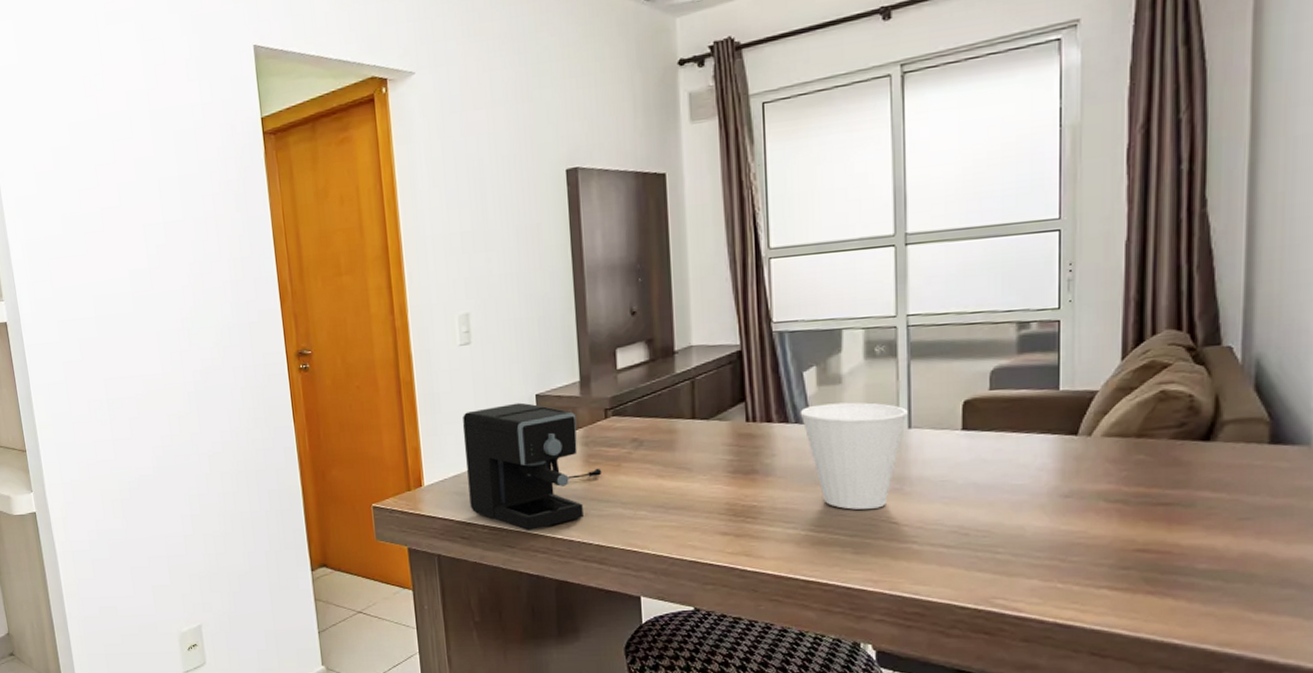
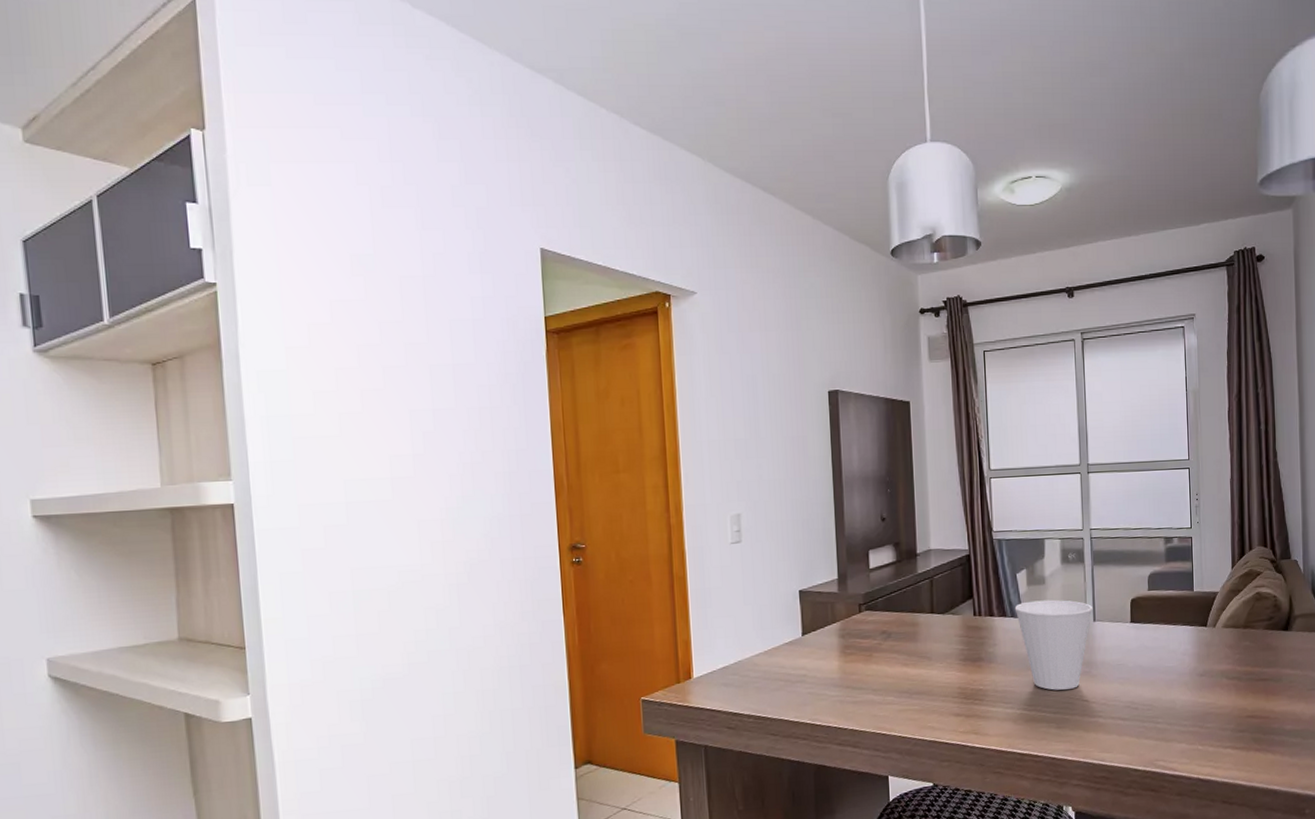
coffee maker: present [462,402,602,531] -> none [731,598,856,719]

